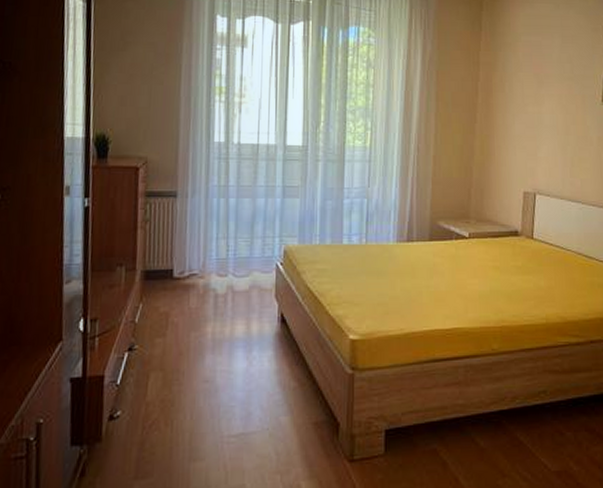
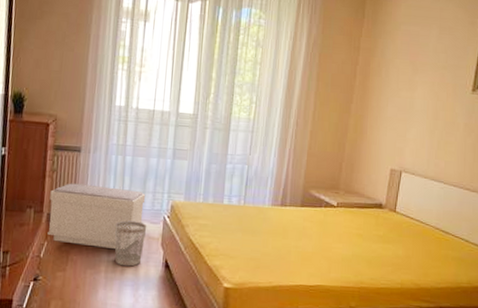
bench: none [142,233,255,307] -> present [47,183,146,250]
wastebasket: none [220,272,258,325] -> present [114,220,147,267]

